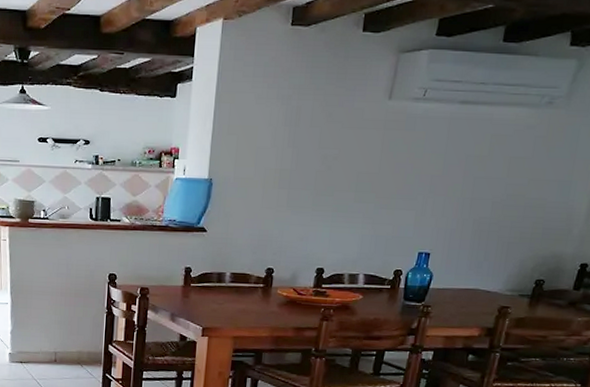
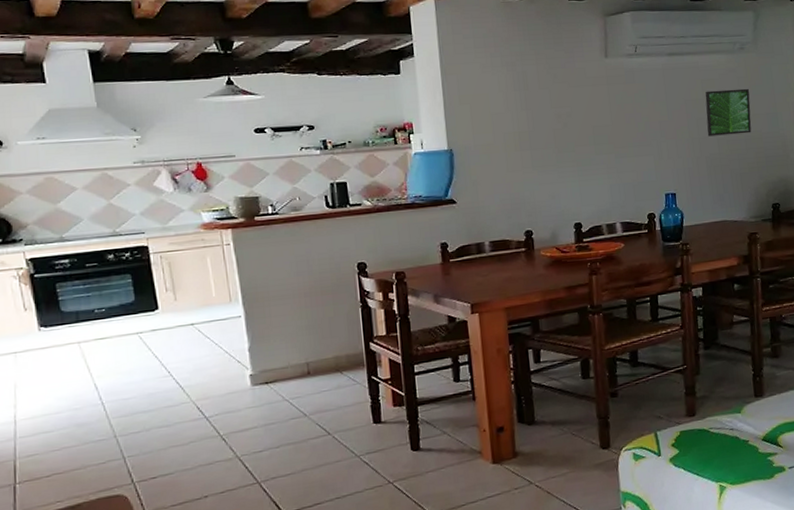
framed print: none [482,148,546,200] -> present [705,88,752,137]

